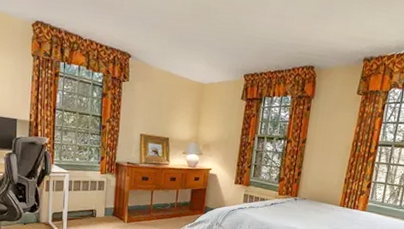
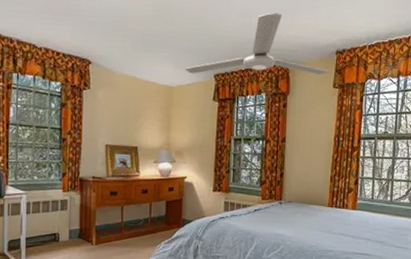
ceiling fan: none [217,16,355,81] -> present [184,12,330,75]

